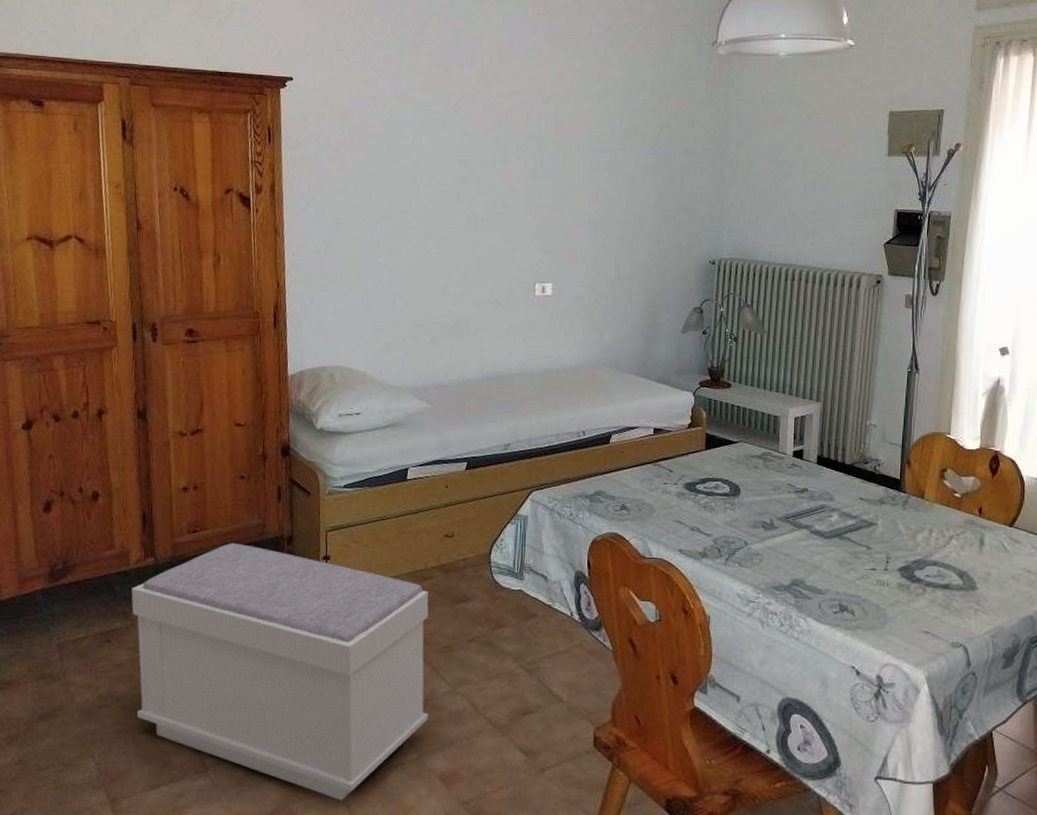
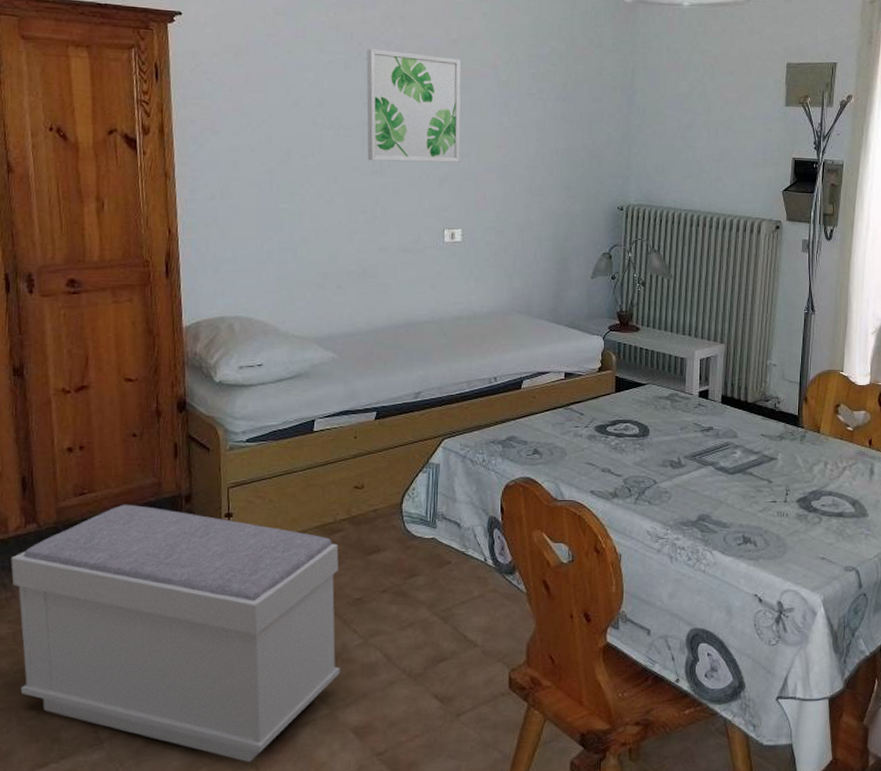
wall art: none [462,107,554,218] -> present [366,49,461,163]

